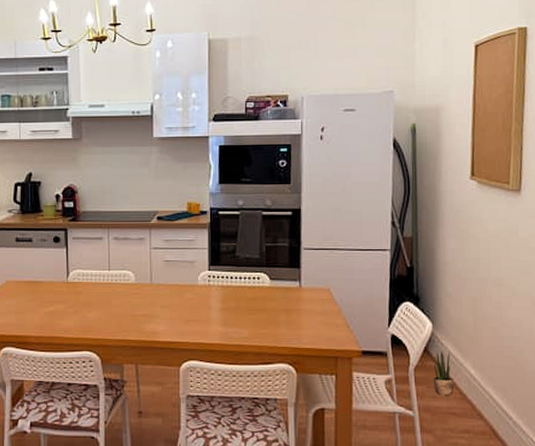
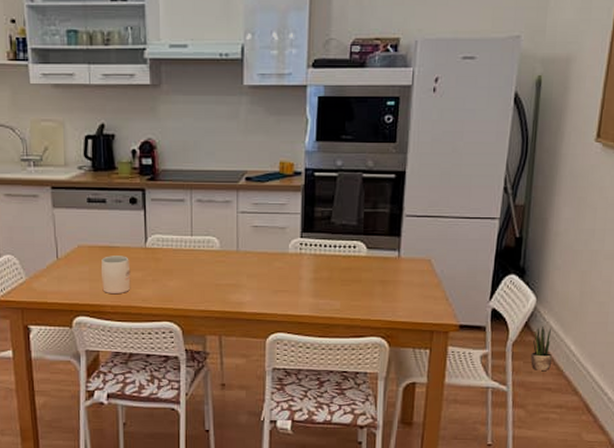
mug: none [26,290,54,326] -> present [100,256,131,295]

